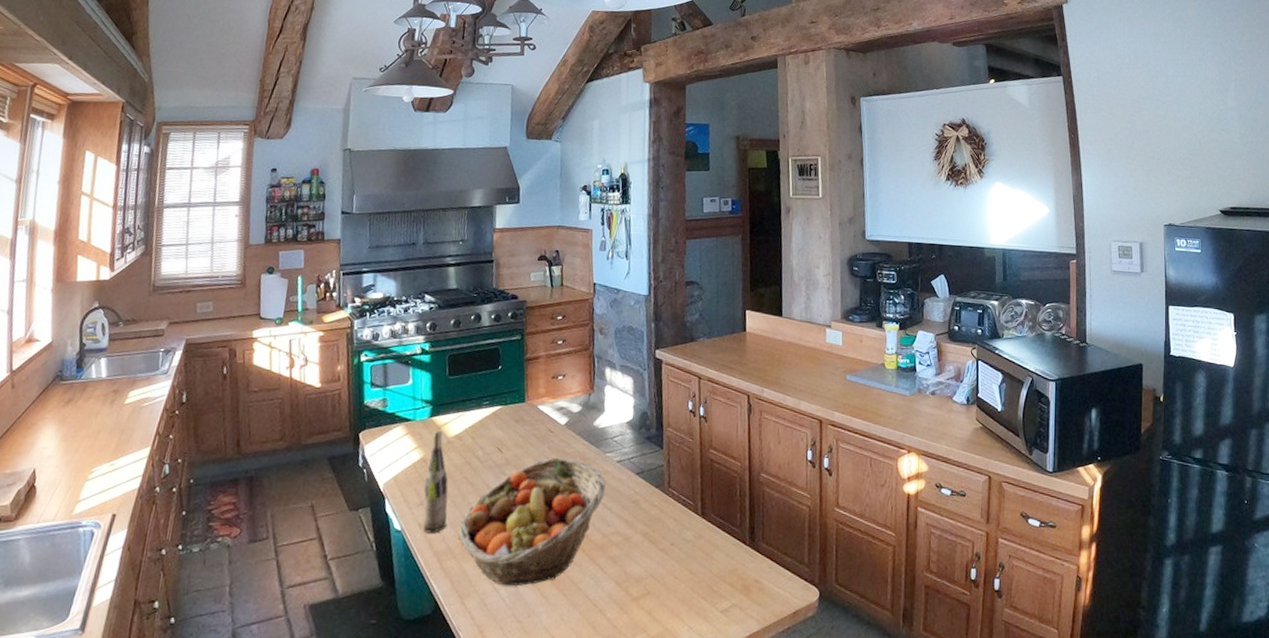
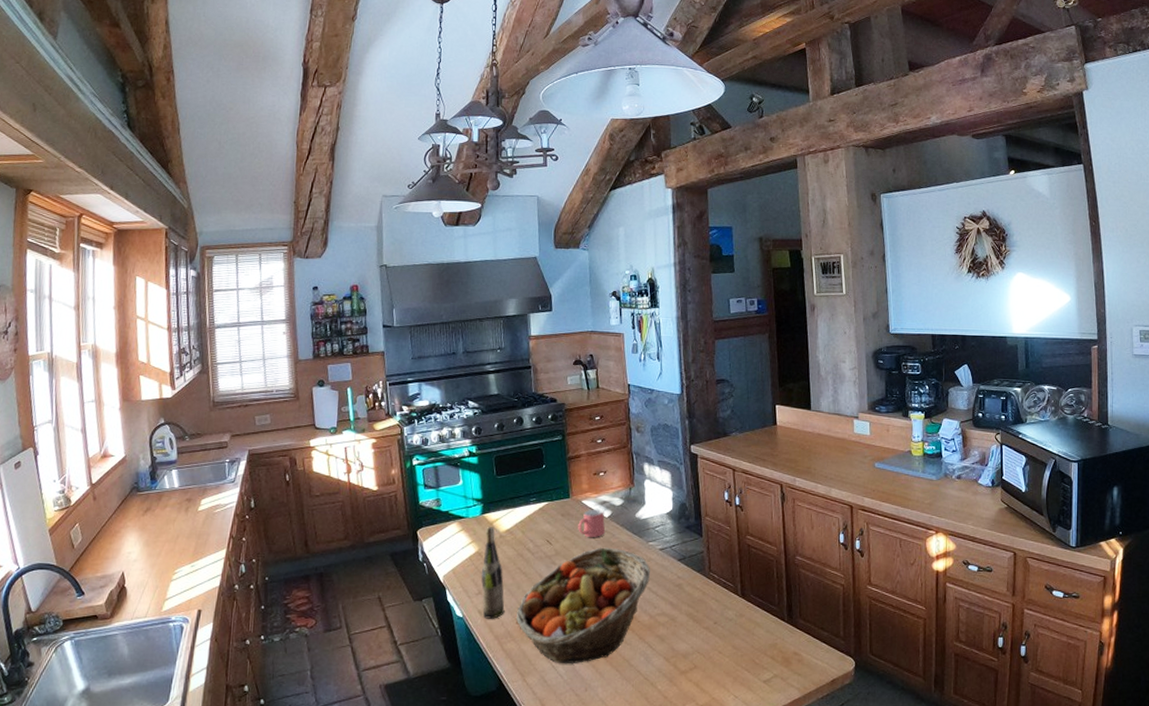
mug: none [531,415,561,447] -> present [578,509,606,538]

